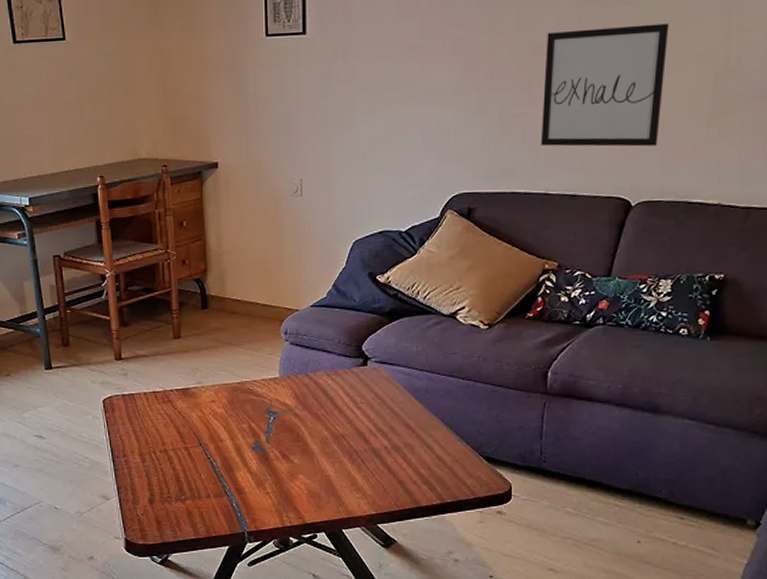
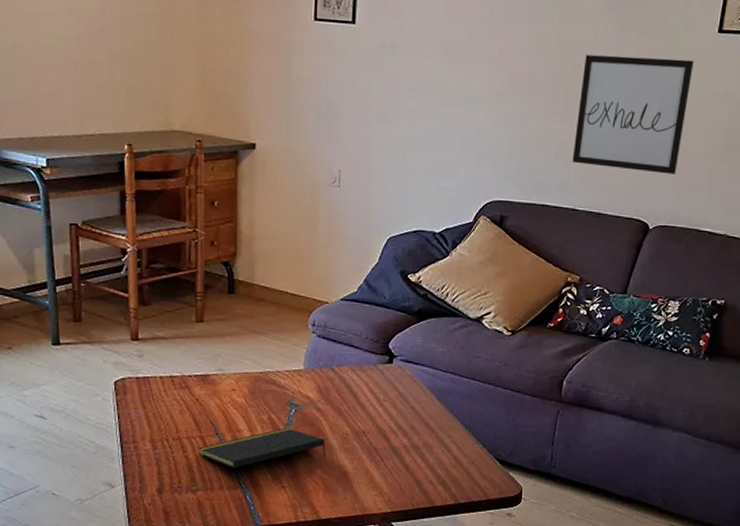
notepad: none [184,435,308,477] -> present [198,428,327,468]

